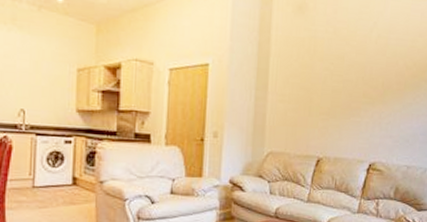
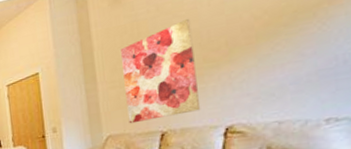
wall art: none [291,50,359,144] -> present [121,19,201,124]

